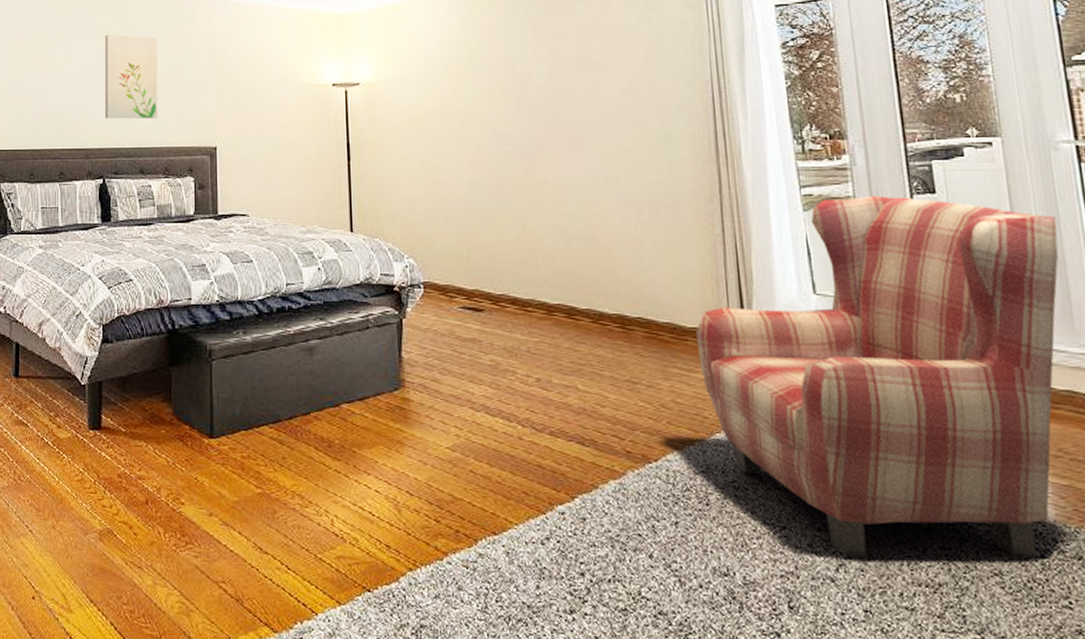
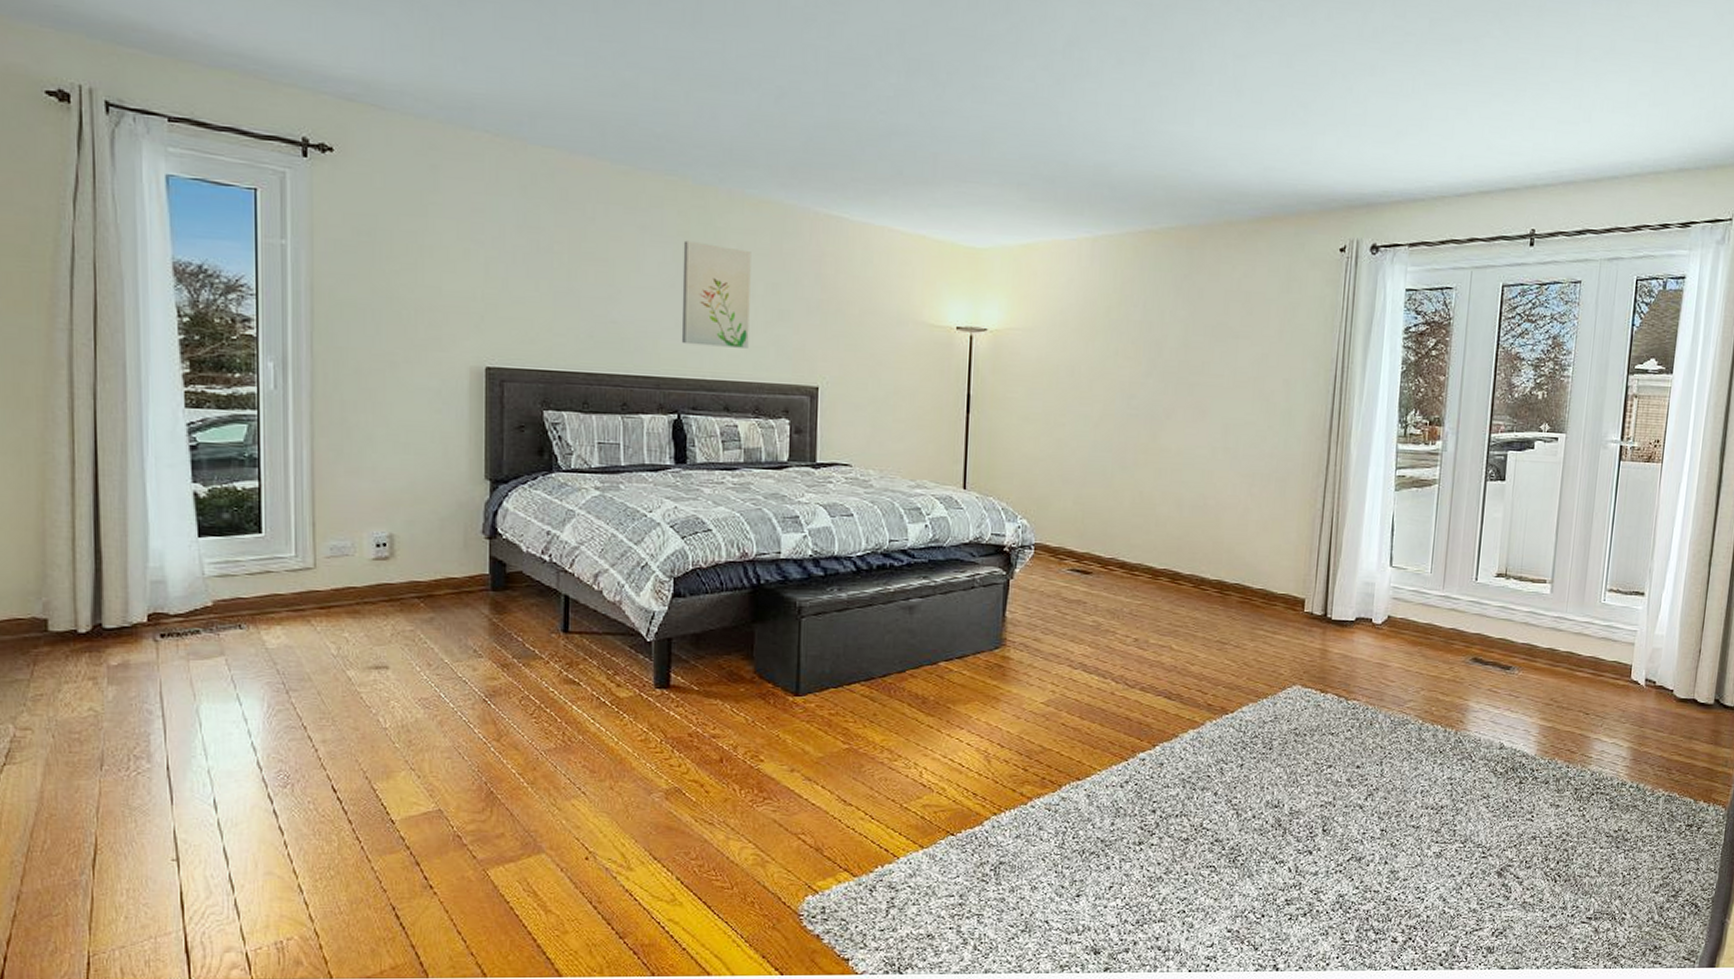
armchair: present [695,195,1059,557] -> none [1283,480,1592,788]

